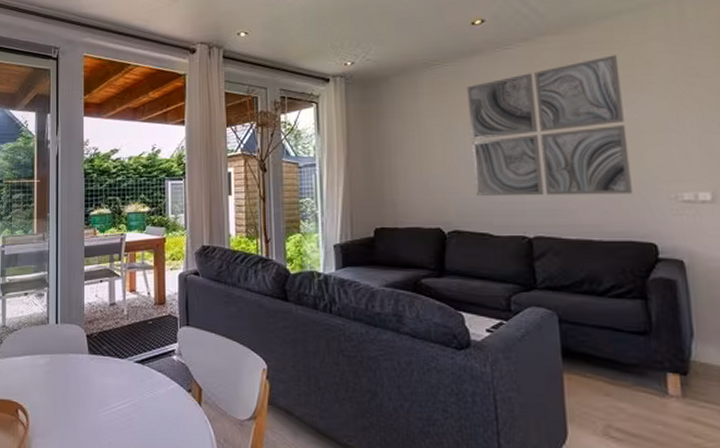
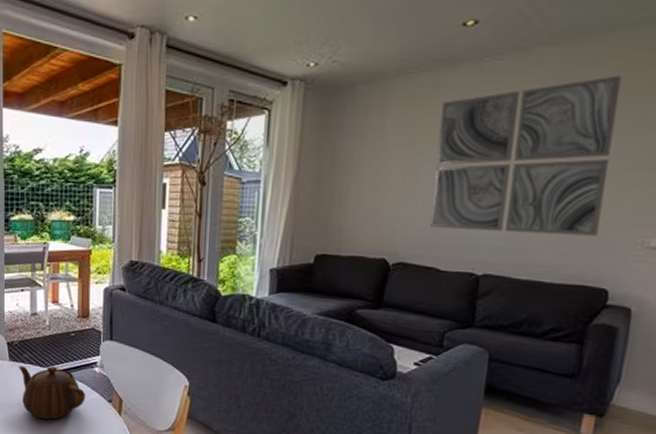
teapot: none [98,356,166,416] -> present [19,365,86,420]

